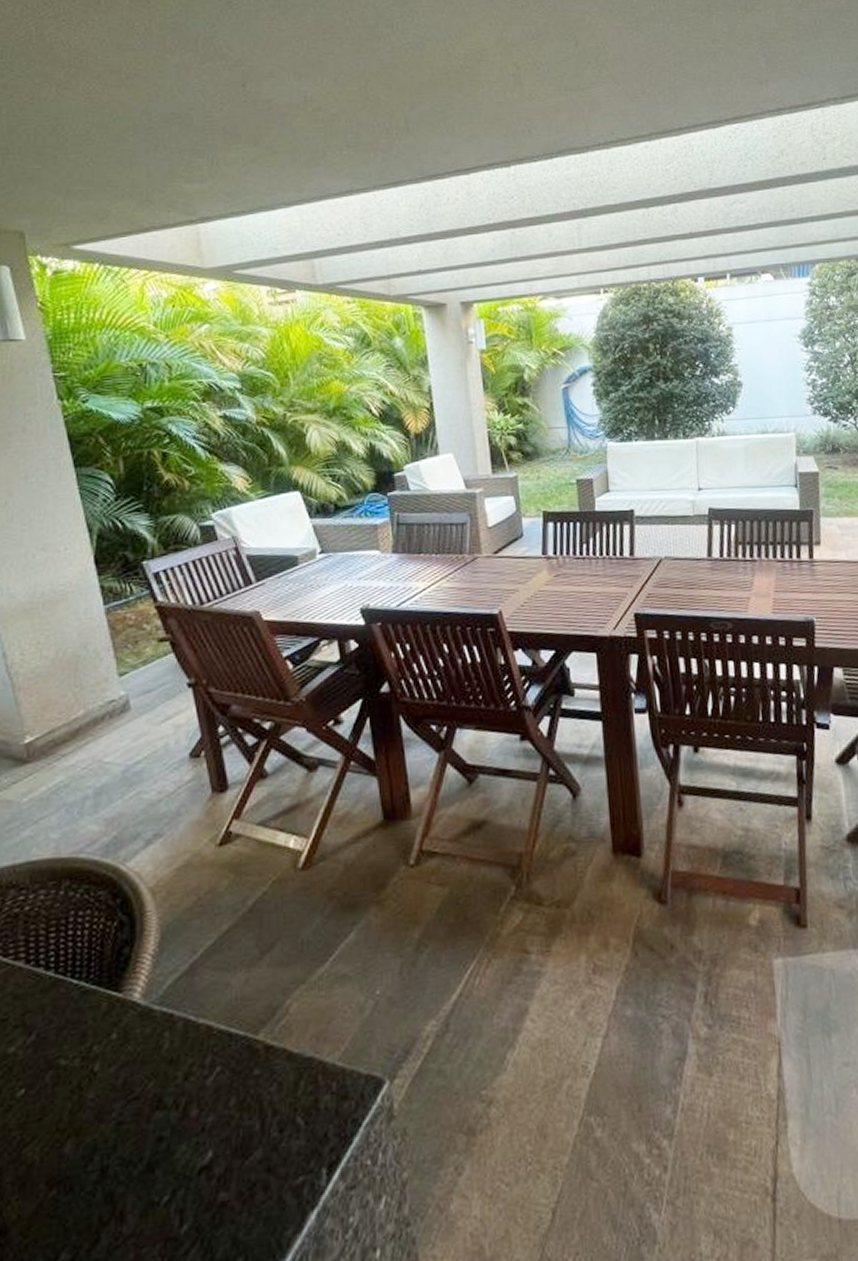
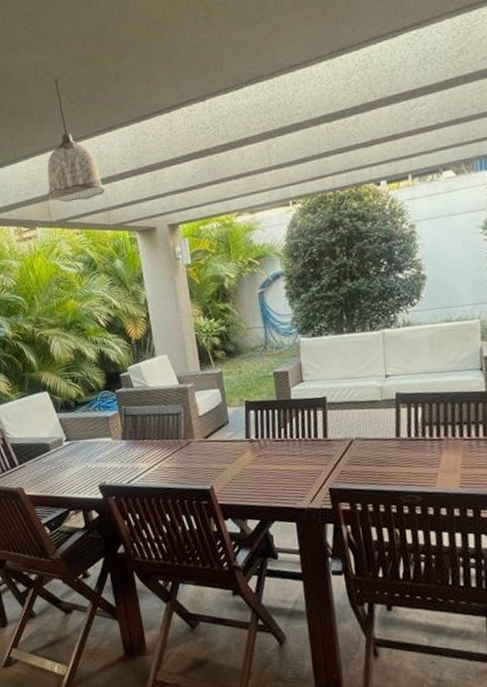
pendant lamp: none [313,116,387,264] -> present [47,78,106,202]

